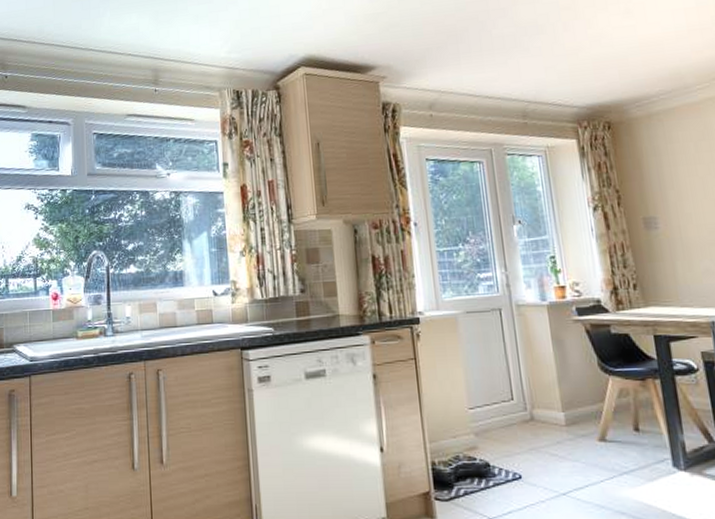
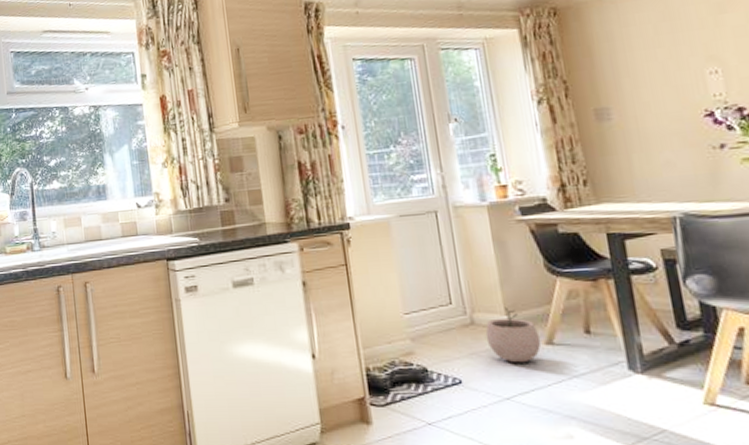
plant pot: none [544,403,595,459] -> present [485,307,542,363]

